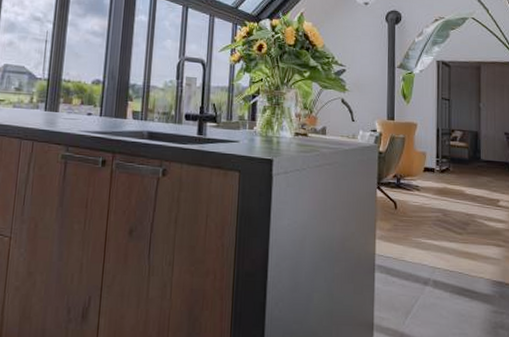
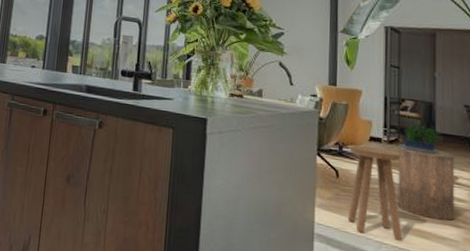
stool: none [405,177,453,263] -> present [347,145,403,240]
potted plant: none [449,152,487,180] -> present [398,123,443,154]
stool: none [449,175,497,242] -> present [398,147,455,221]

